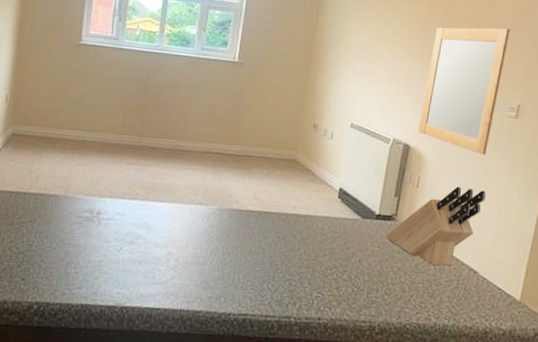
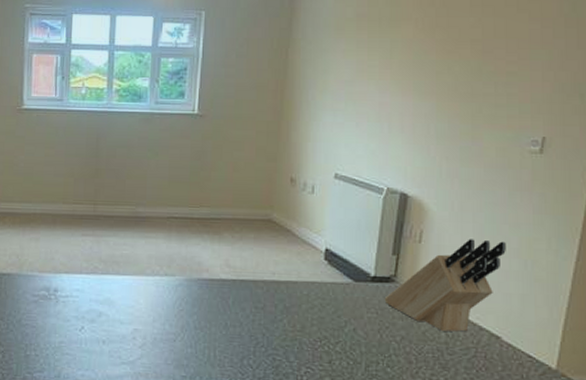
home mirror: present [418,27,510,155] -> none [417,46,528,199]

